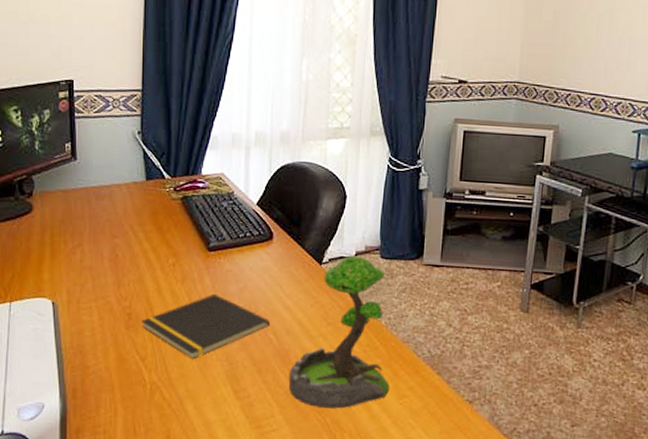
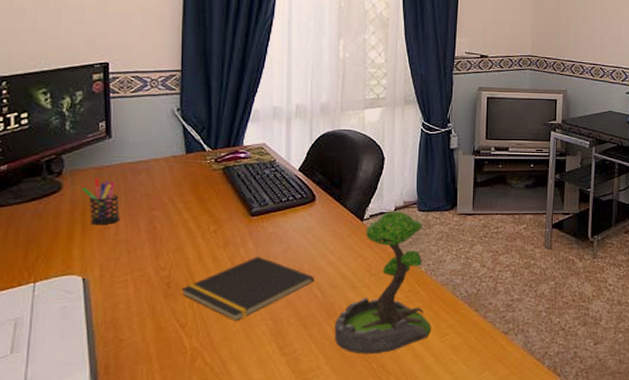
pen holder: none [50,201,85,249] -> present [81,178,120,224]

